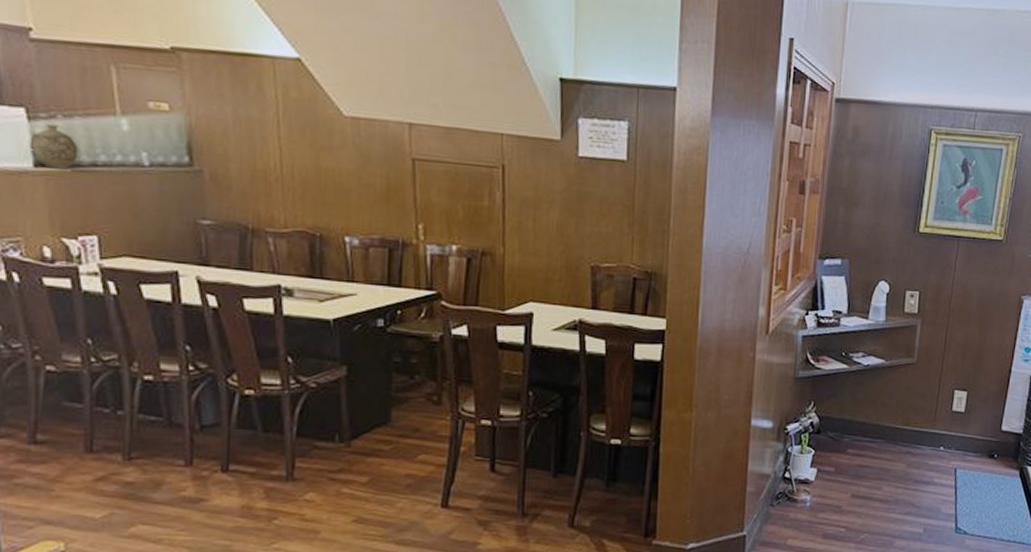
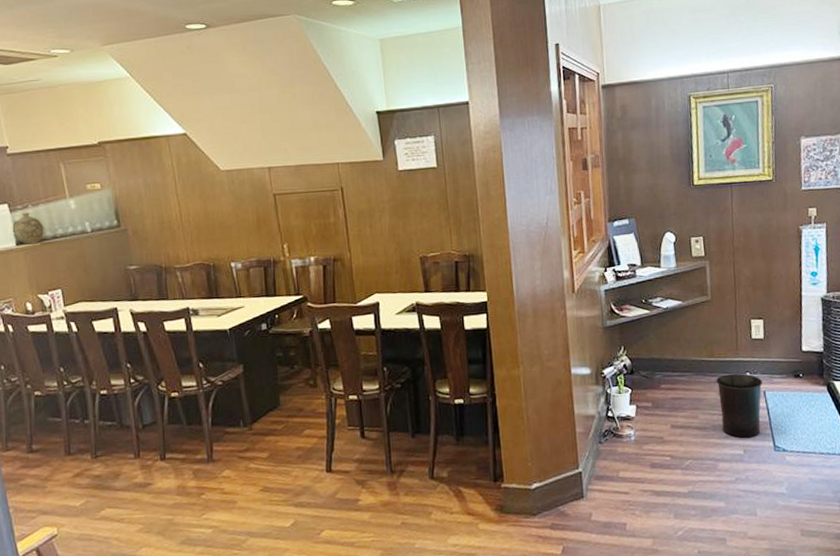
waste bin: none [905,446,955,516] -> present [716,373,762,438]

